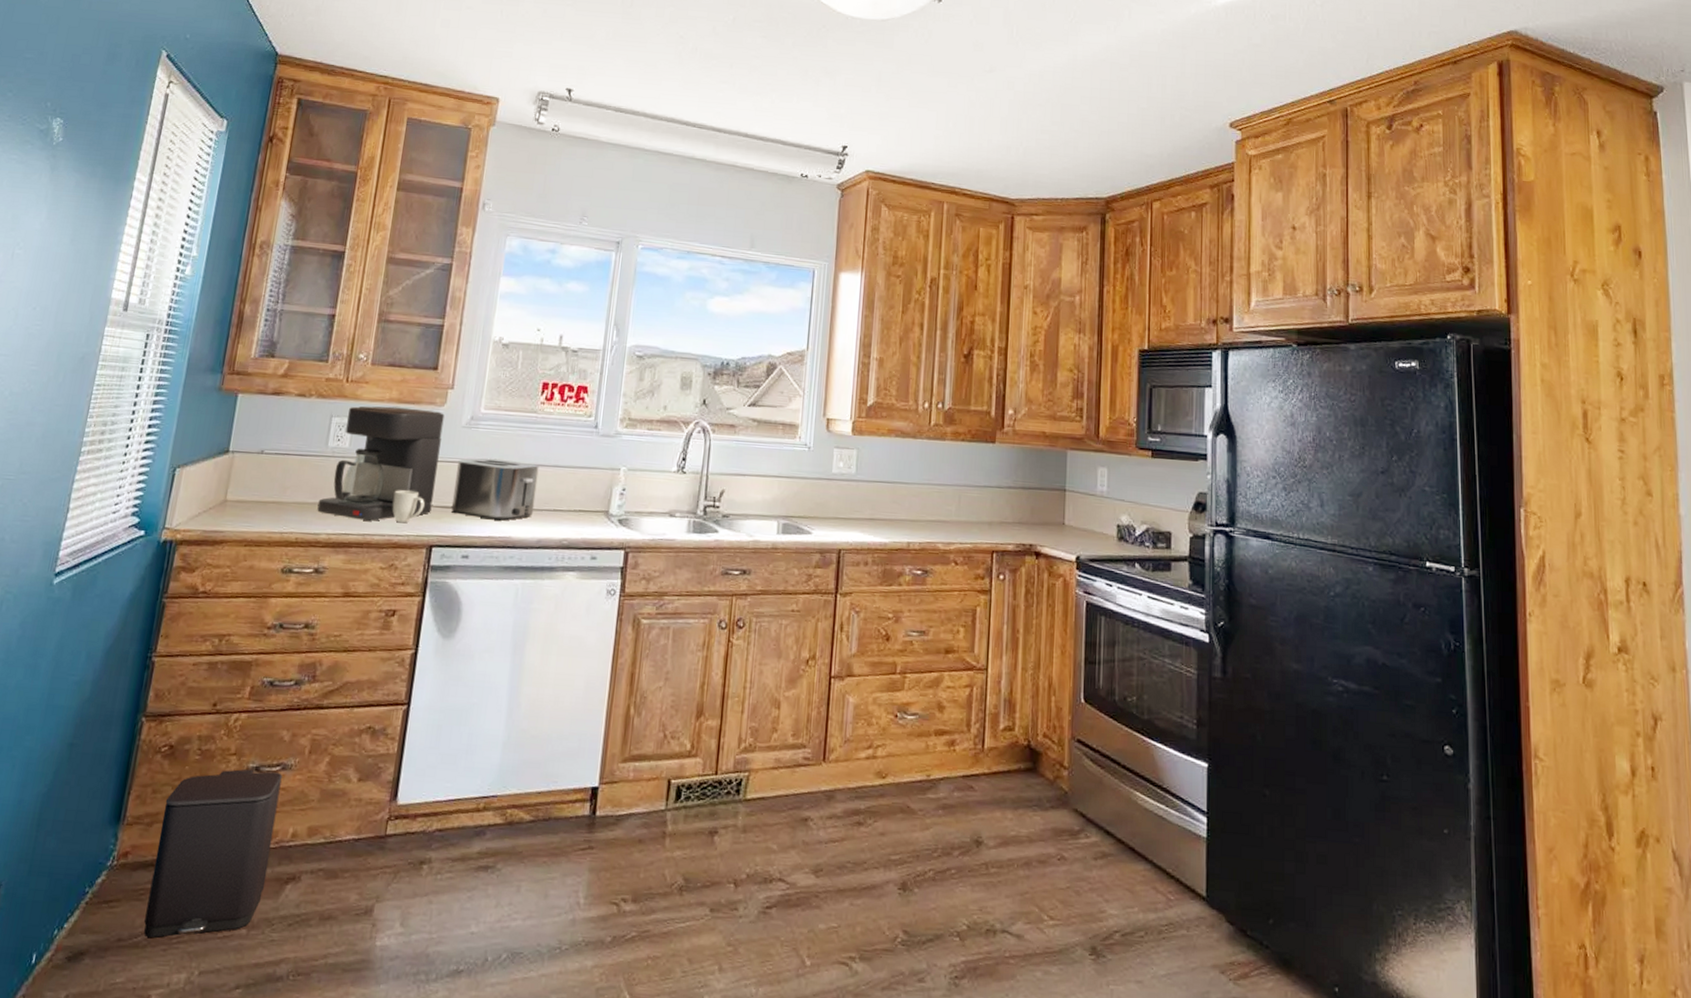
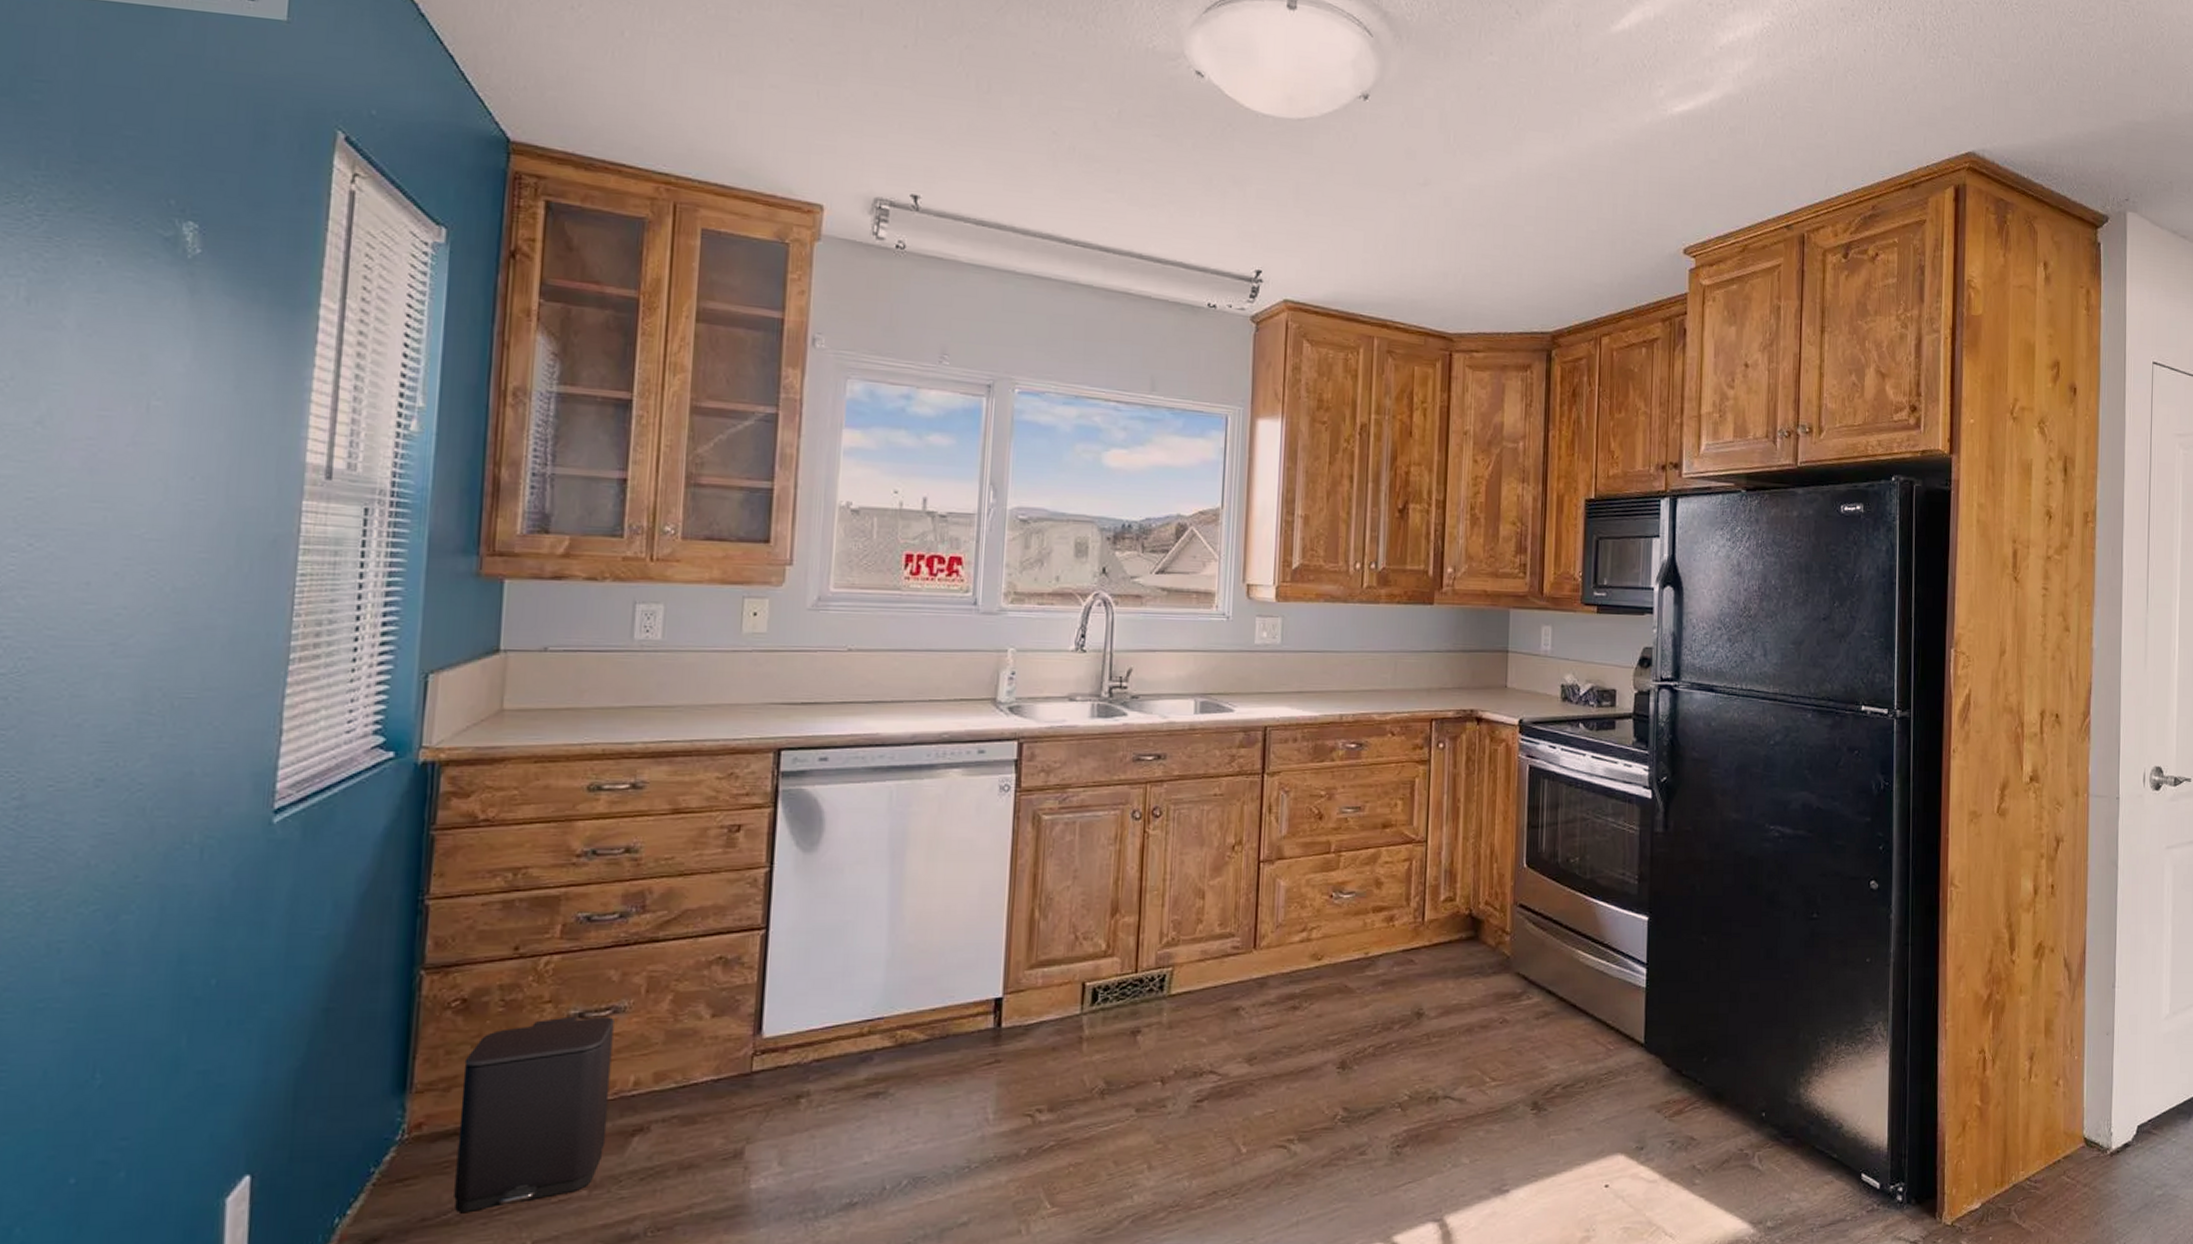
coffee maker: present [317,406,445,521] -> none [627,588,784,724]
mug: present [392,489,425,523] -> none [725,685,767,725]
toaster: present [451,458,539,522] -> none [801,644,908,717]

